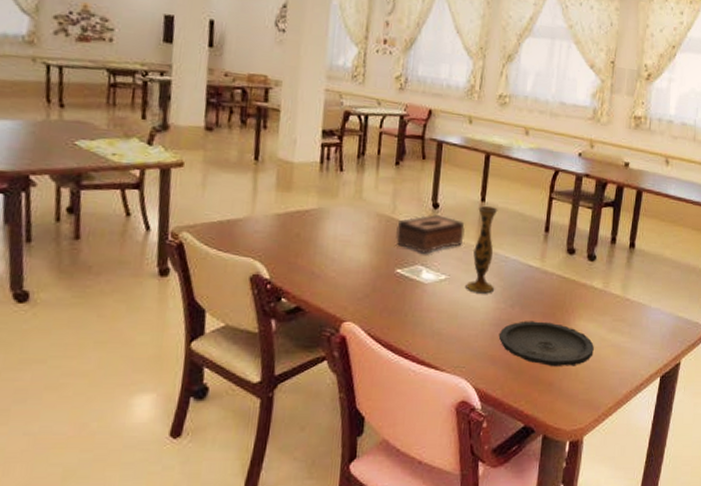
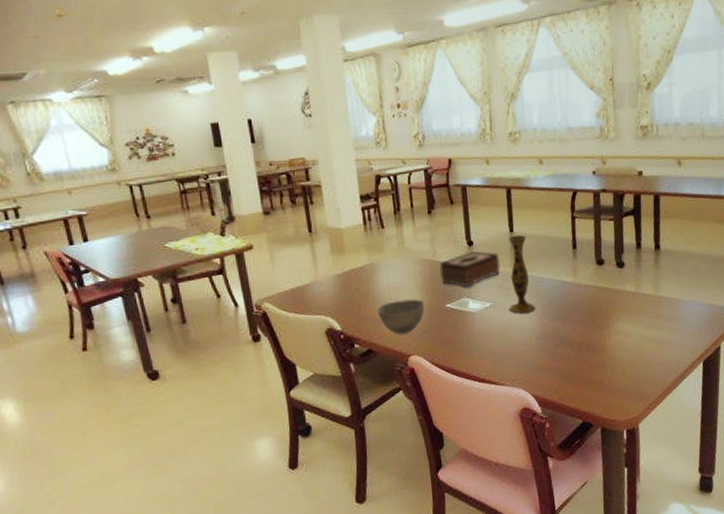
bowl: none [315,255,372,295] -> present [377,299,425,335]
plate: present [498,321,594,366] -> none [546,328,636,367]

